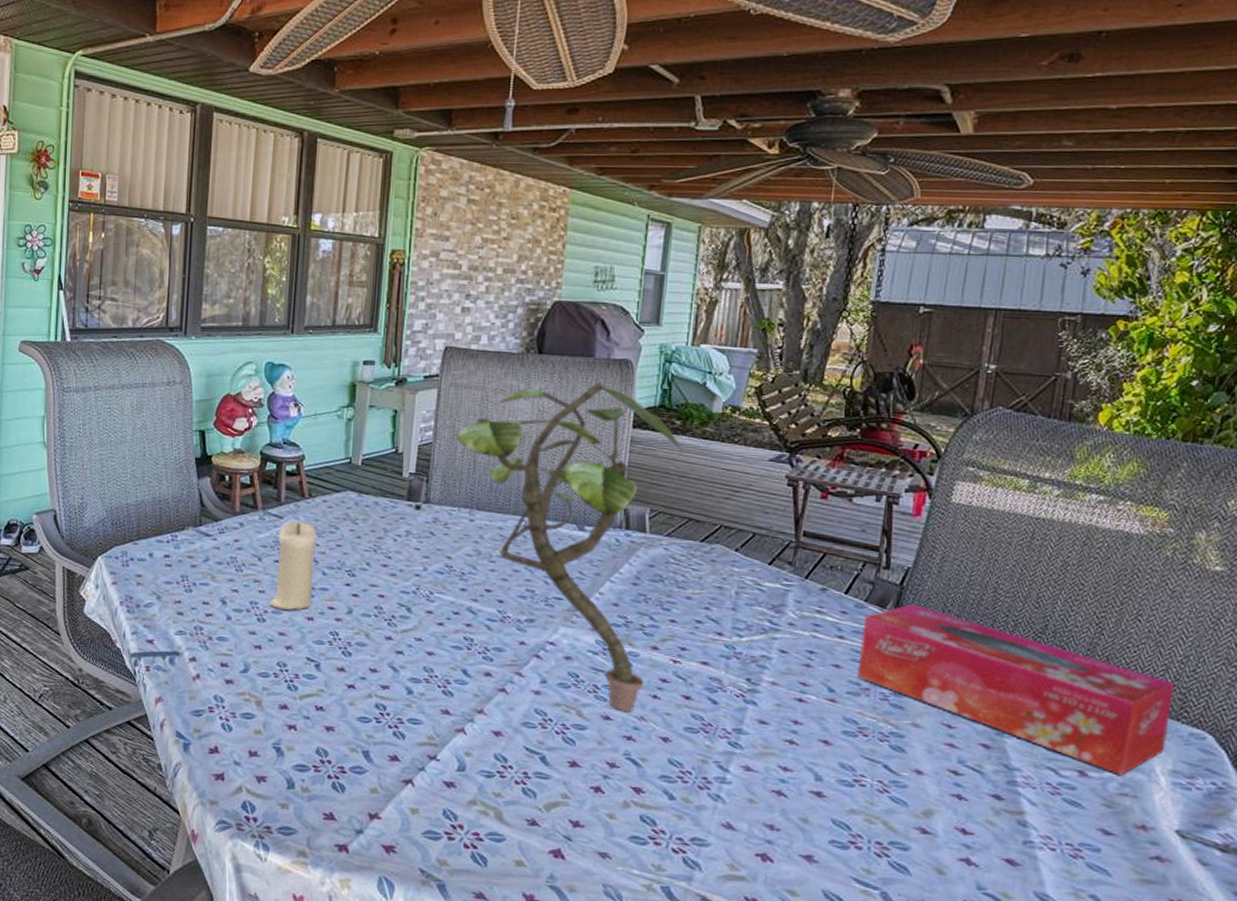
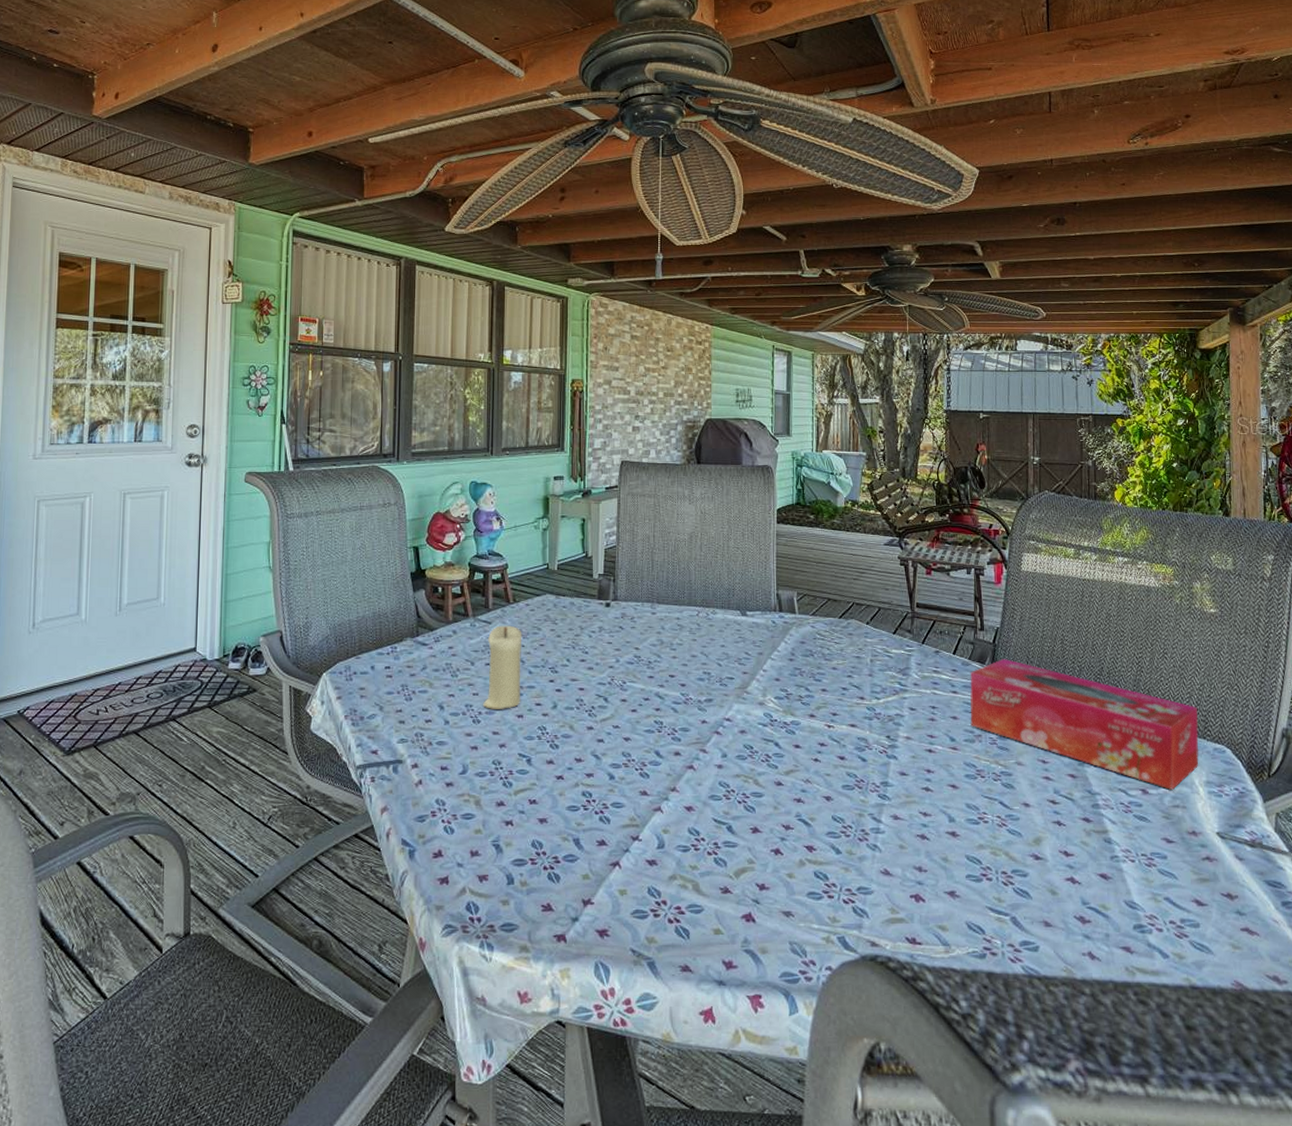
potted plant: present [455,381,684,713] -> none [635,485,819,777]

